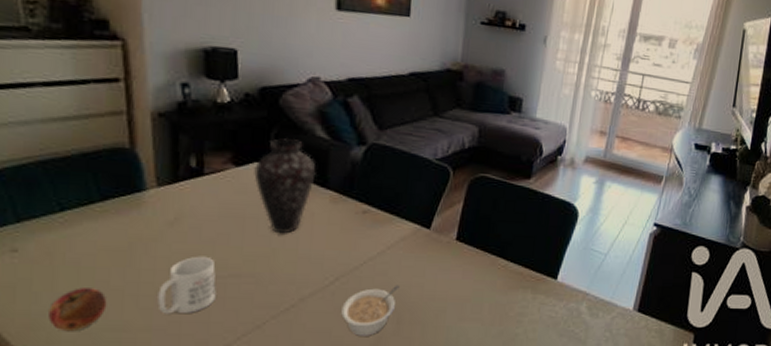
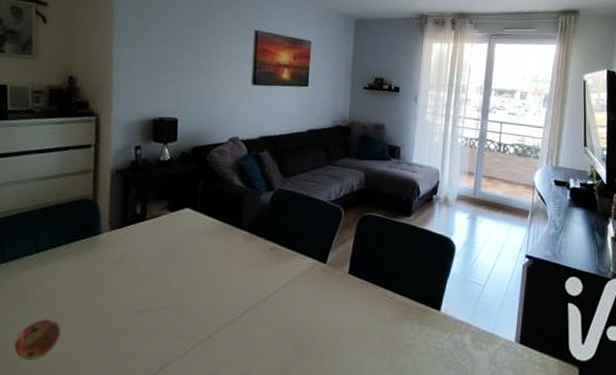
mug: present [157,256,216,314] -> none [100,290,149,344]
vase: present [254,137,316,234] -> none [184,186,233,270]
legume: present [341,284,400,336] -> none [250,316,300,367]

